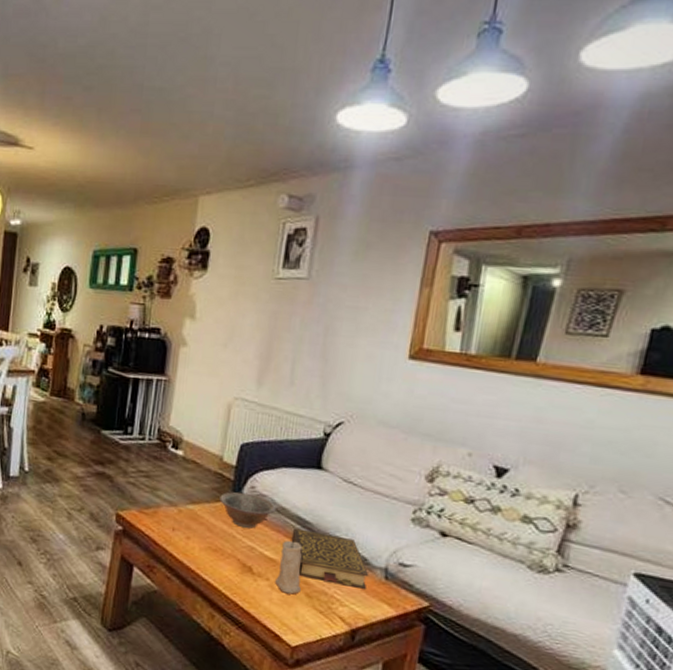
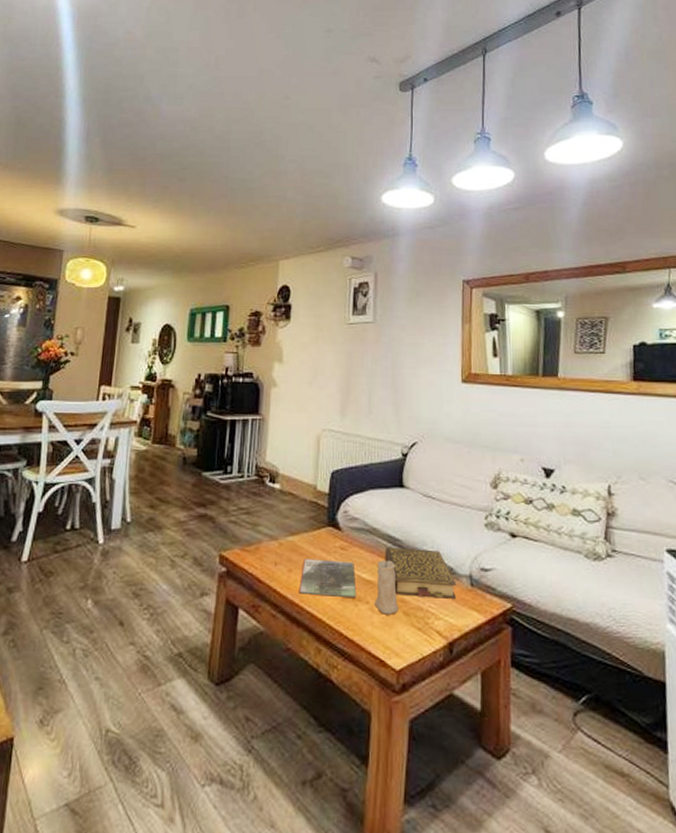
magazine: none [195,528,257,573] -> present [298,559,357,597]
decorative bowl: present [219,491,276,529] -> none [316,518,368,553]

